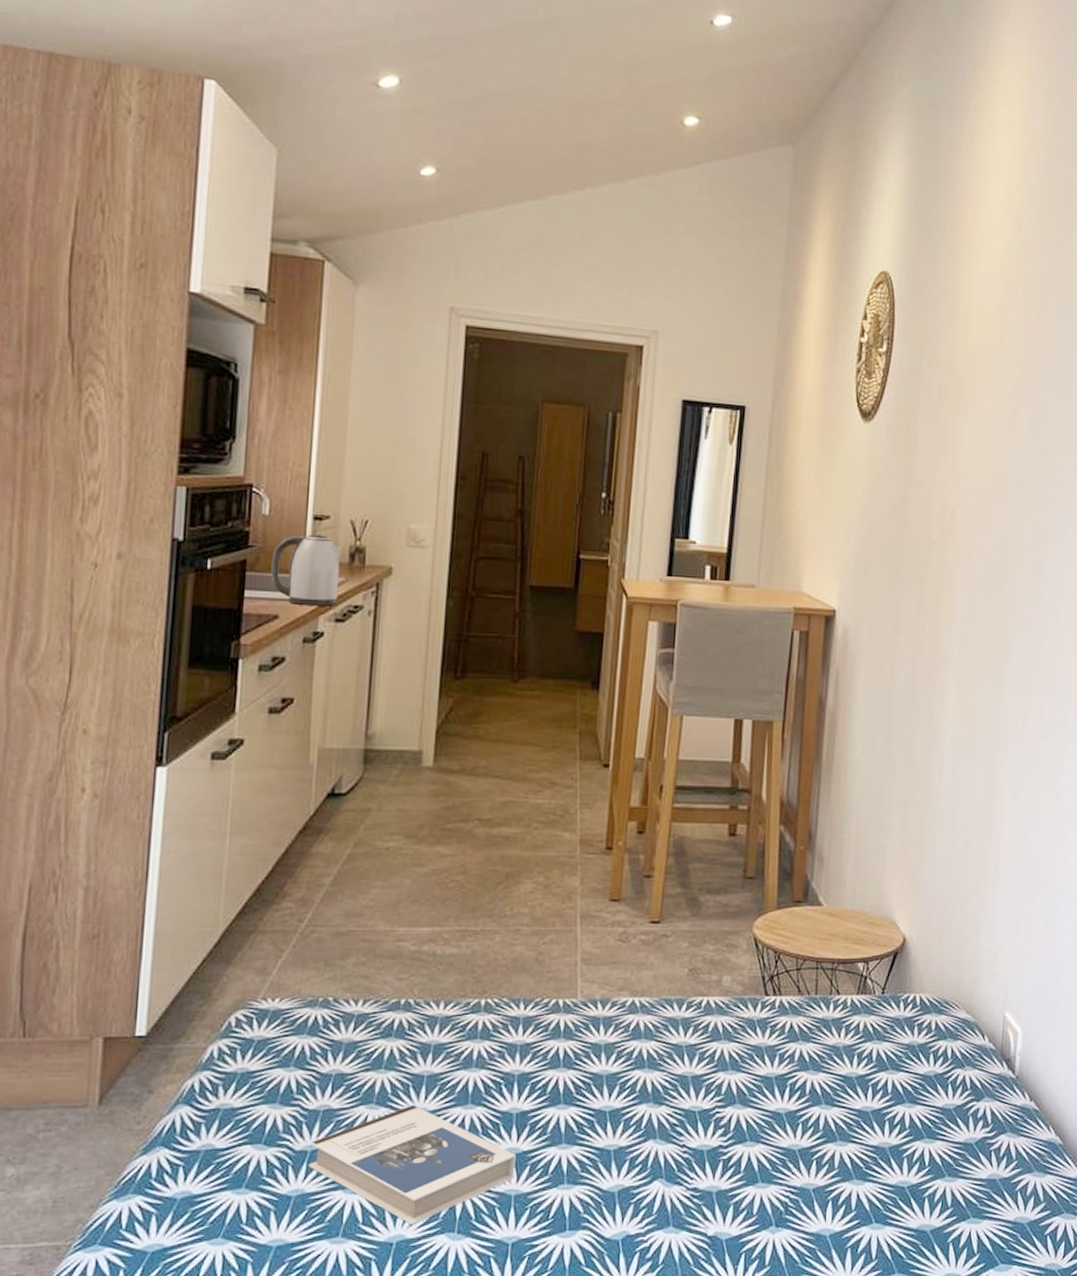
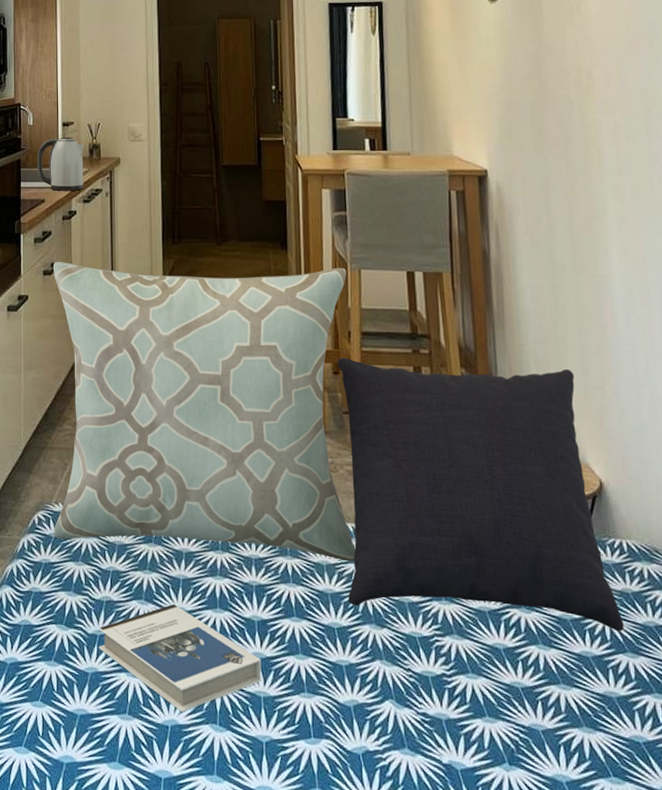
pillow: none [257,696,666,1042] -> present [53,261,356,562]
cushion: none [626,814,906,1085] -> present [336,357,624,632]

